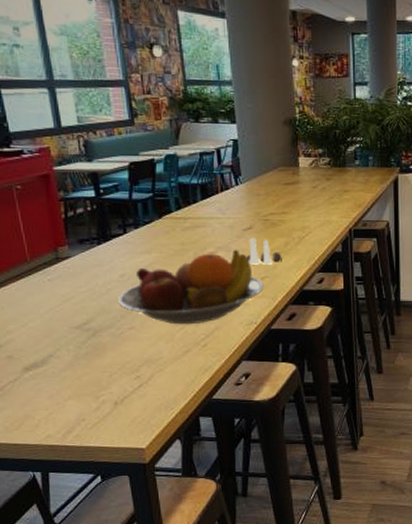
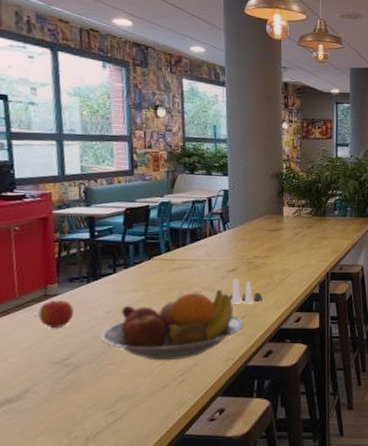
apple: none [52,263,88,293] -> present [38,300,75,329]

